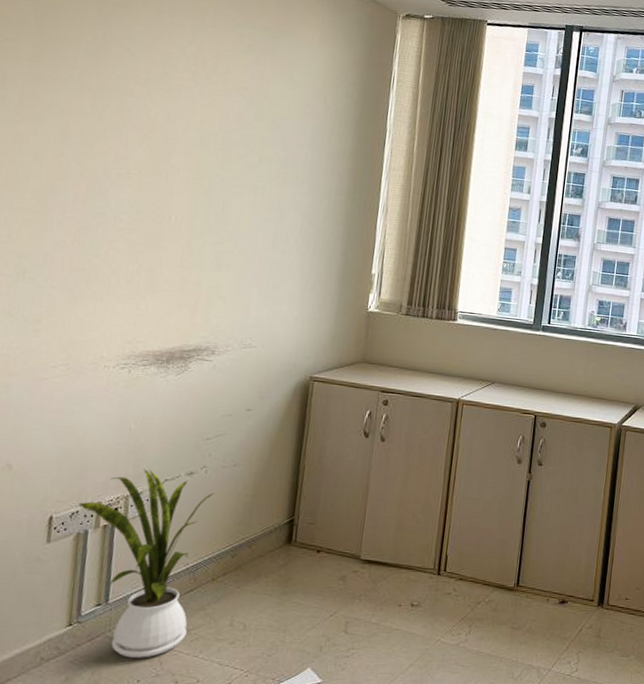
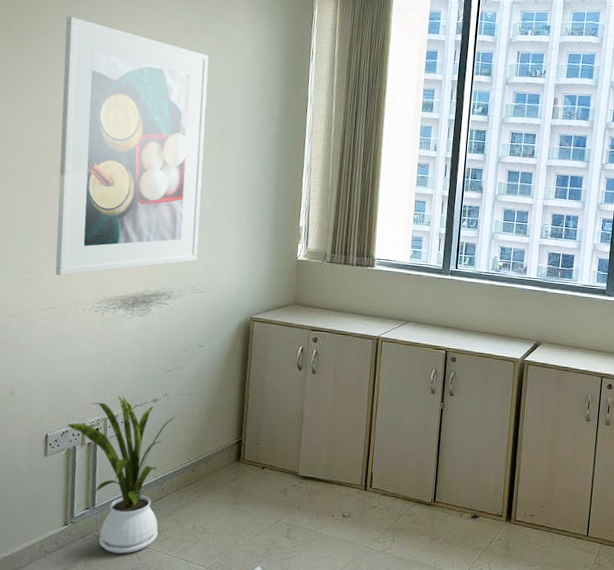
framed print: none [72,25,272,326] -> present [55,16,209,276]

